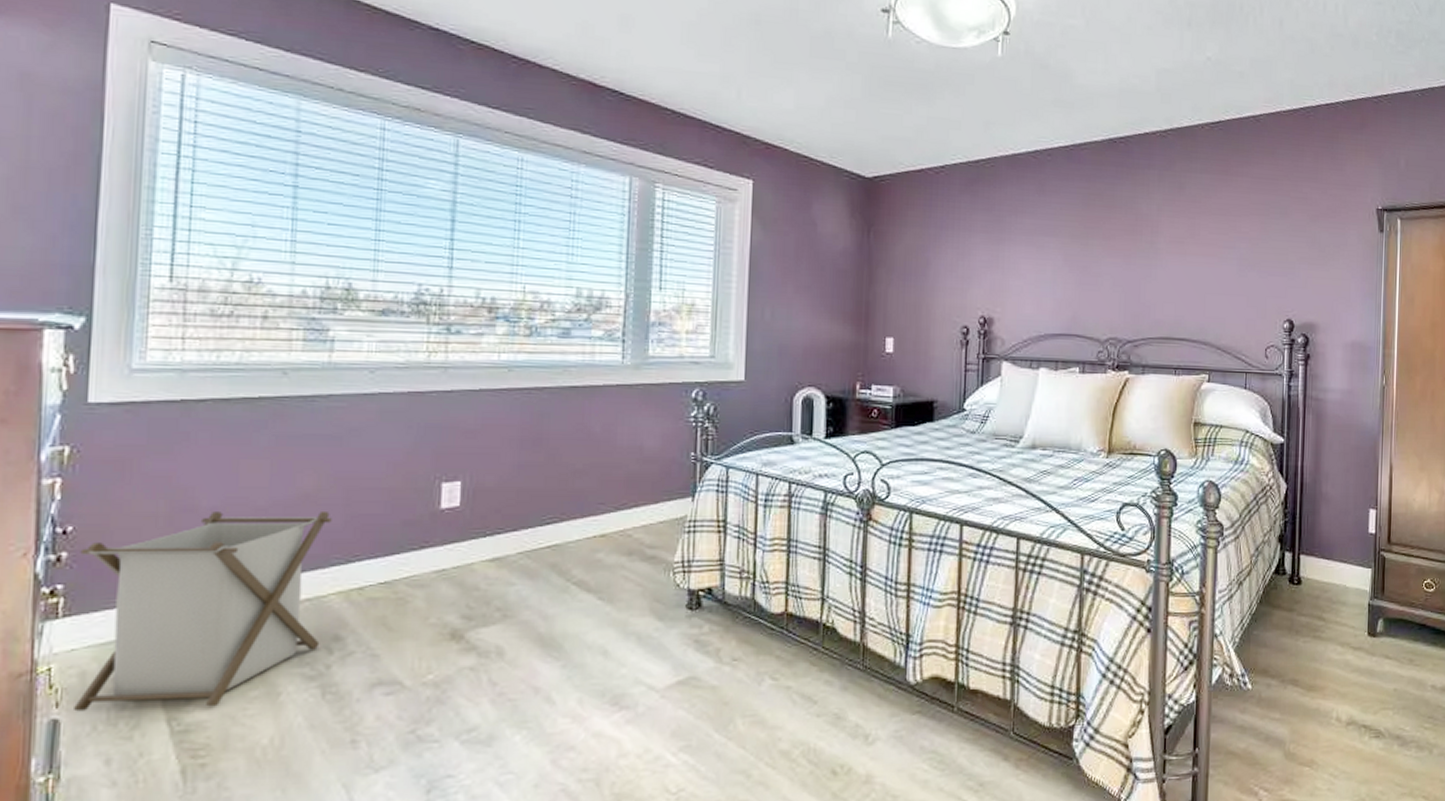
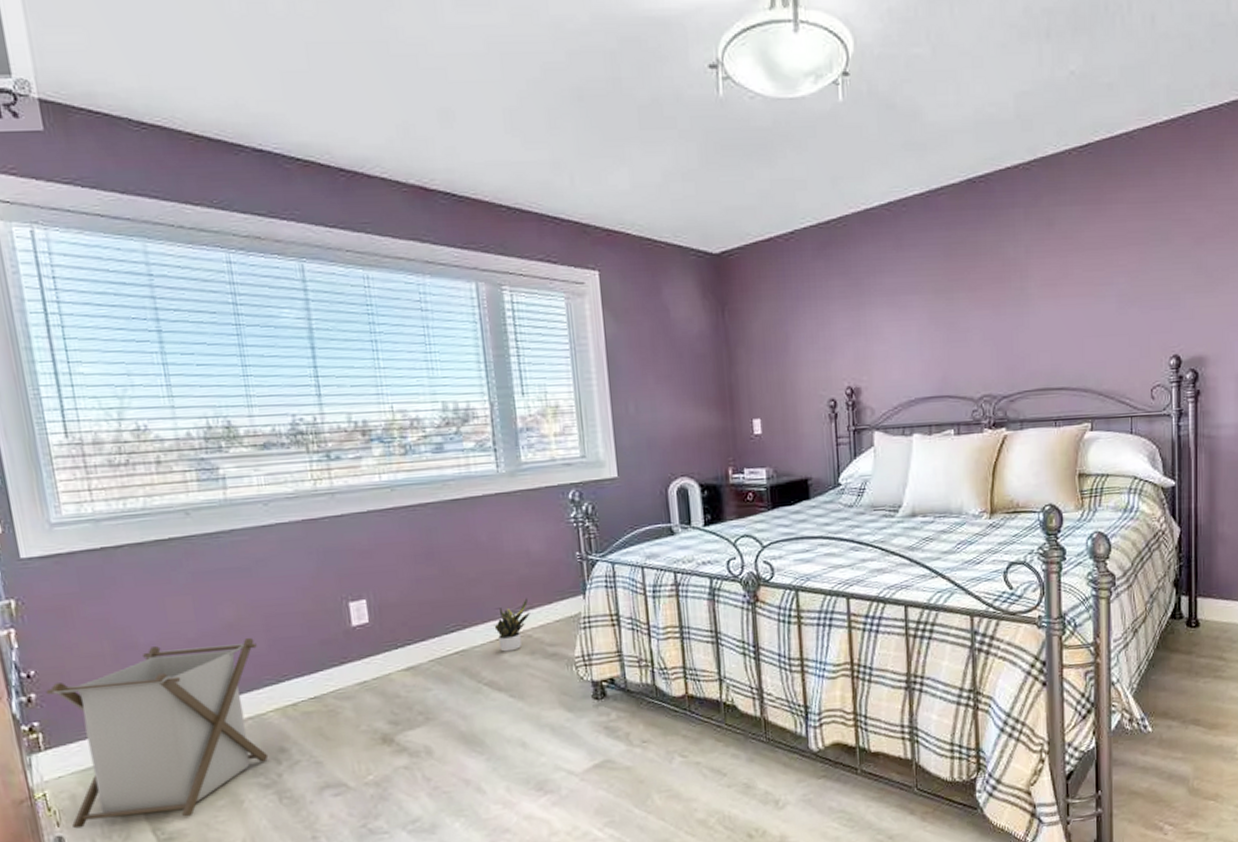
potted plant: none [593,495,634,550] -> present [494,598,530,652]

